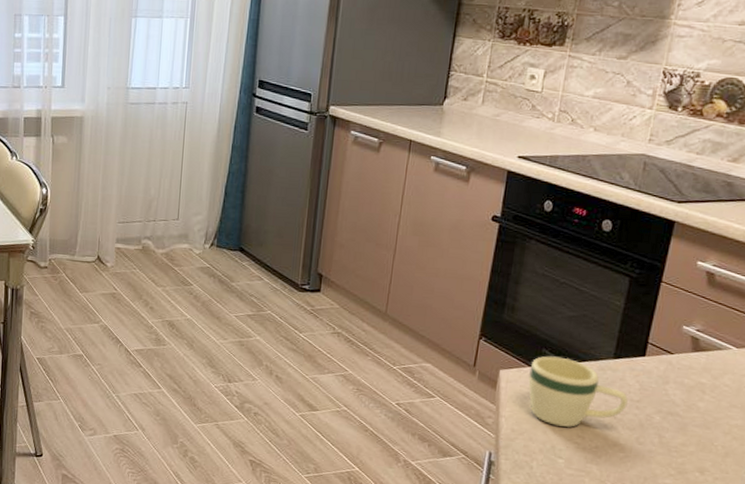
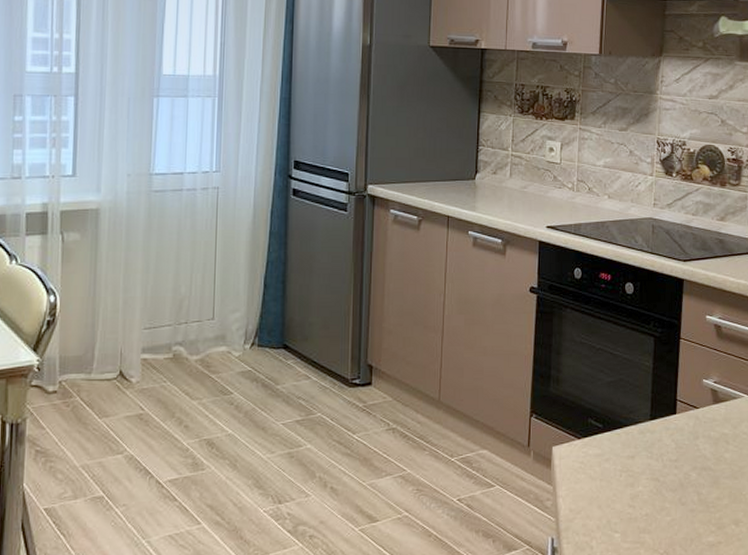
mug: present [527,356,628,427] -> none [578,425,667,498]

